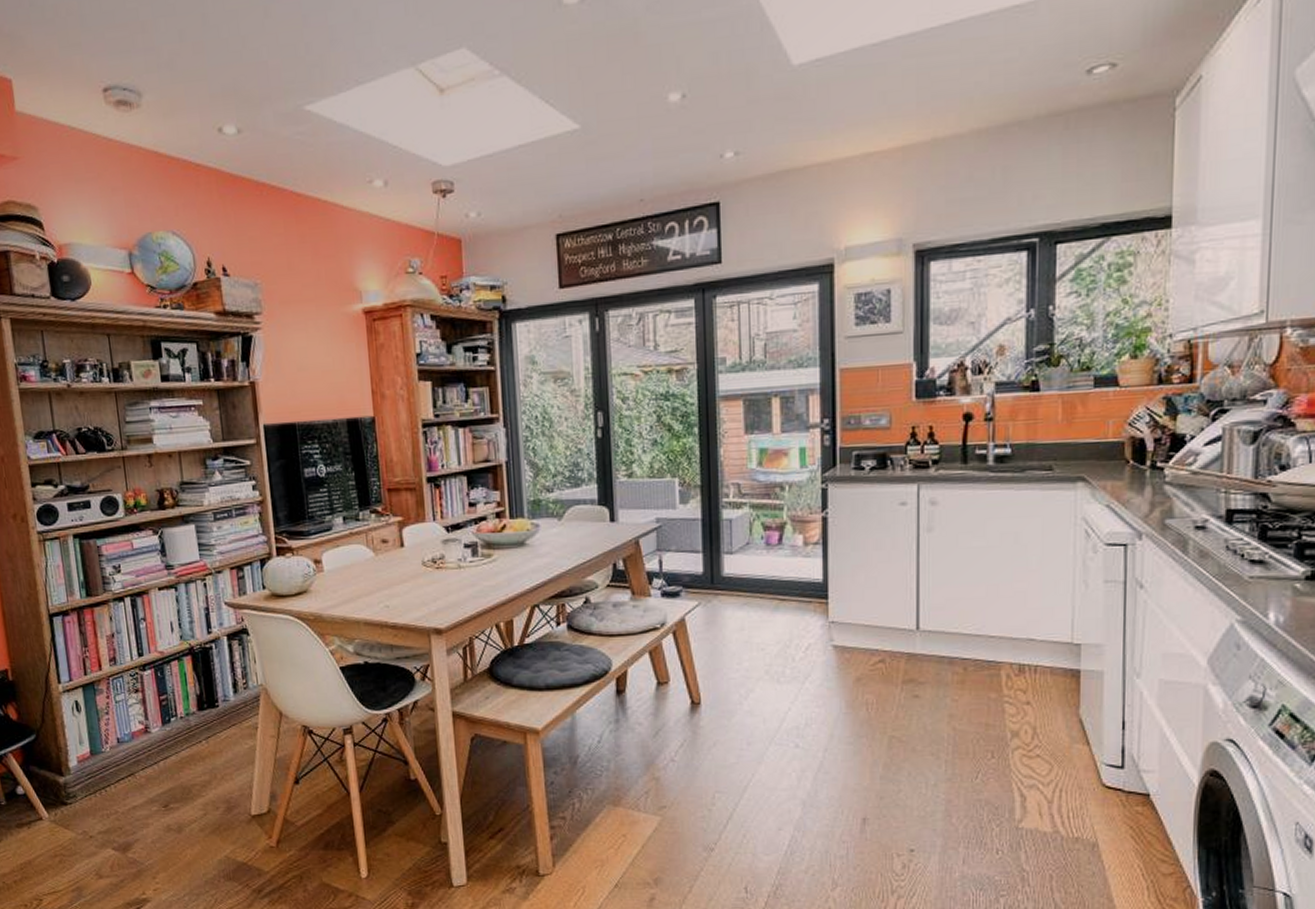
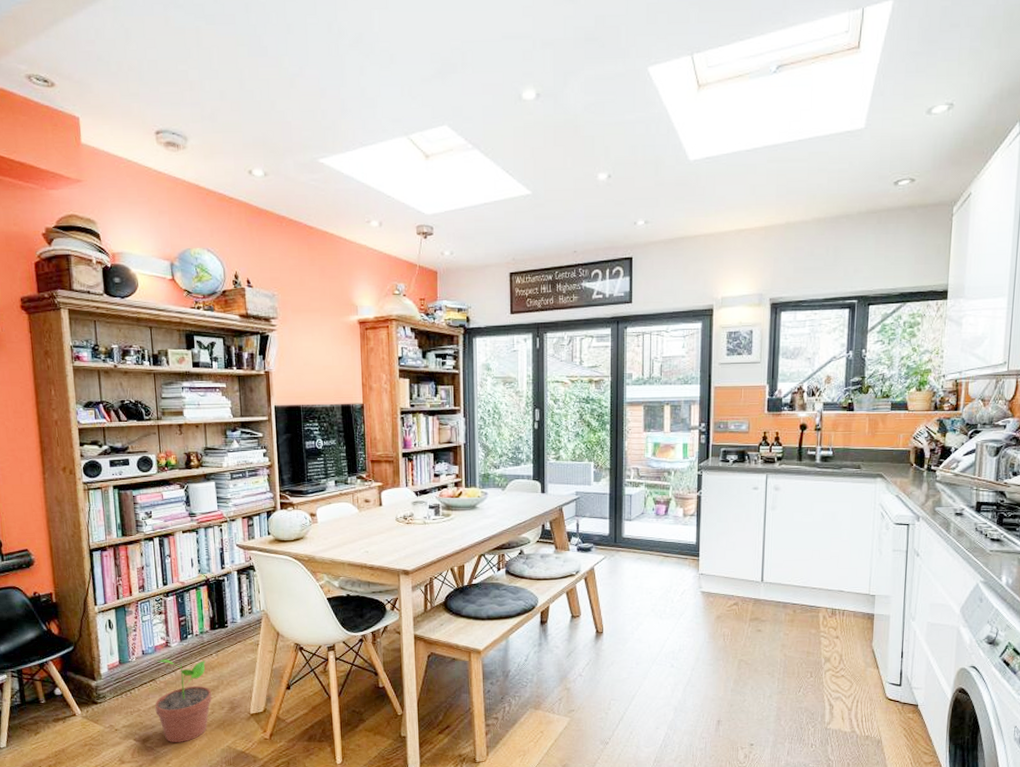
potted plant: none [135,748,204,853] -> present [155,659,212,743]

